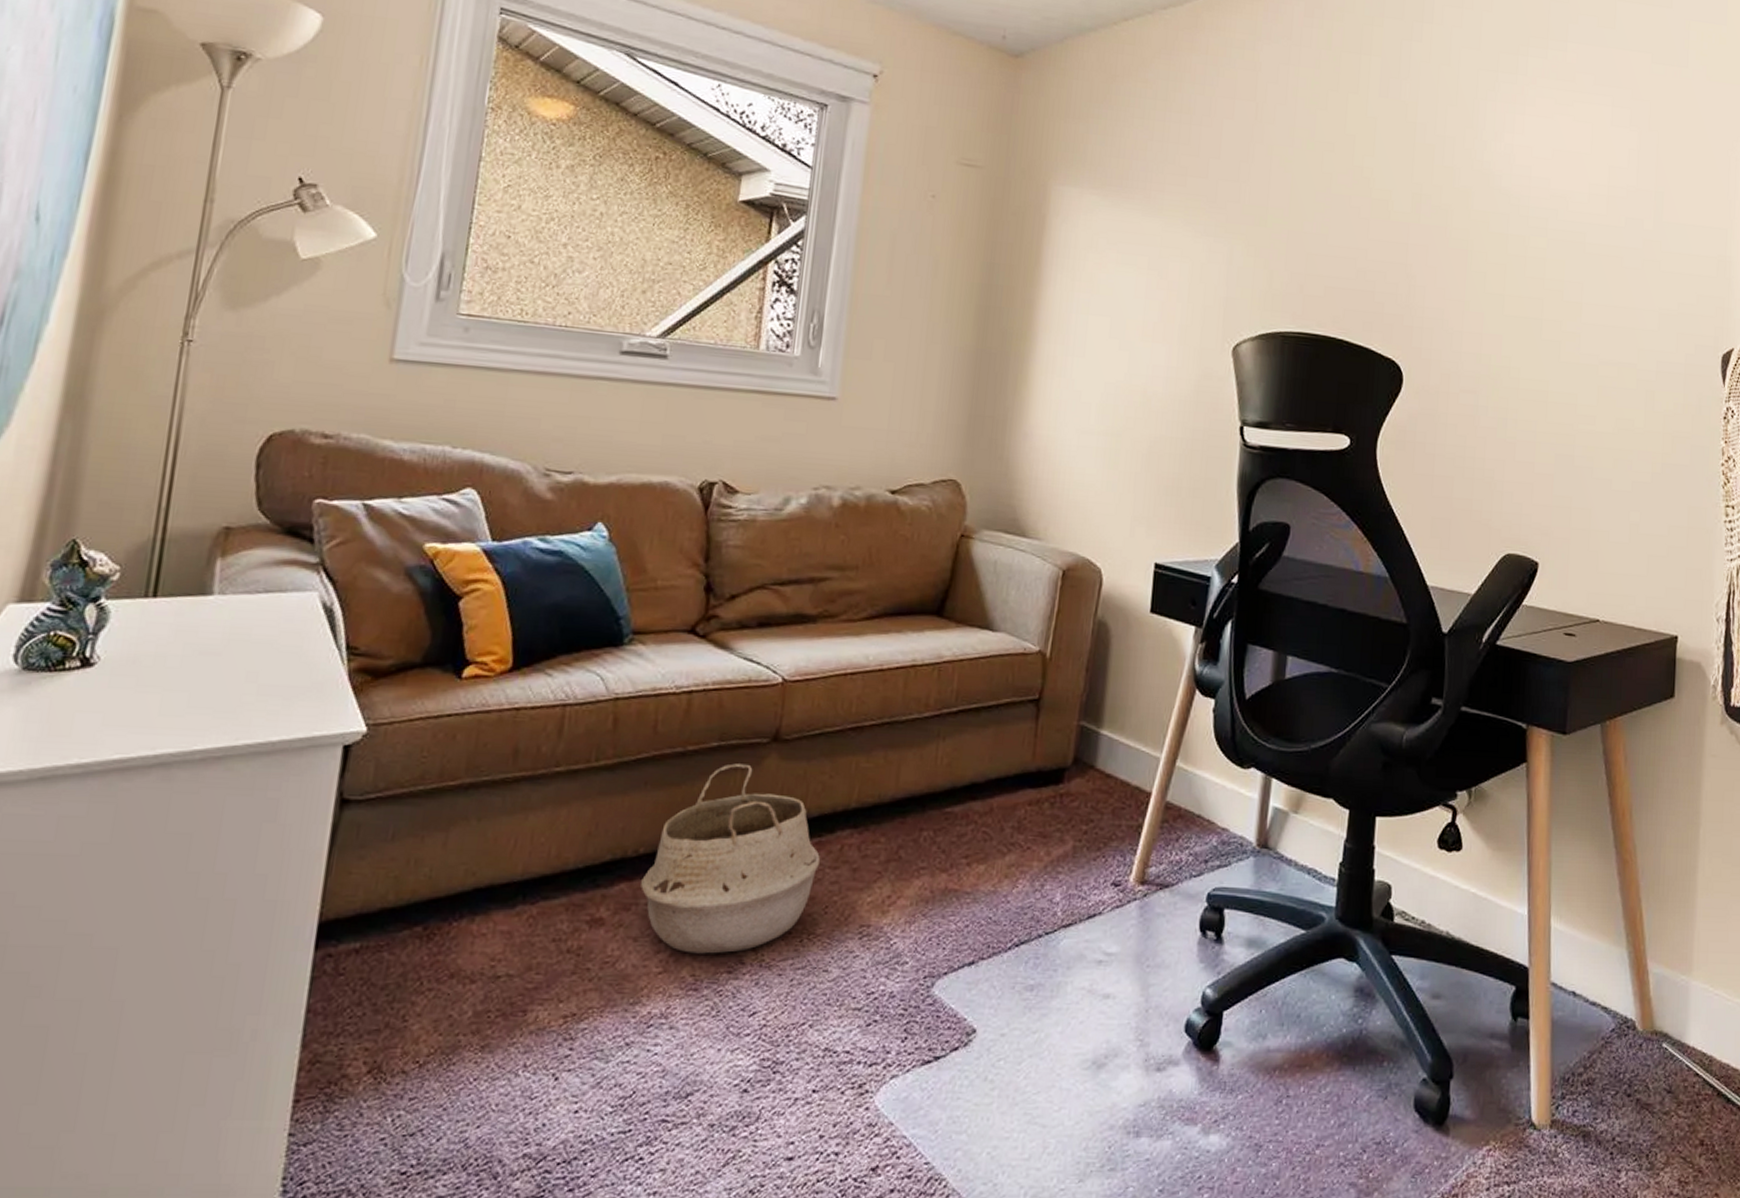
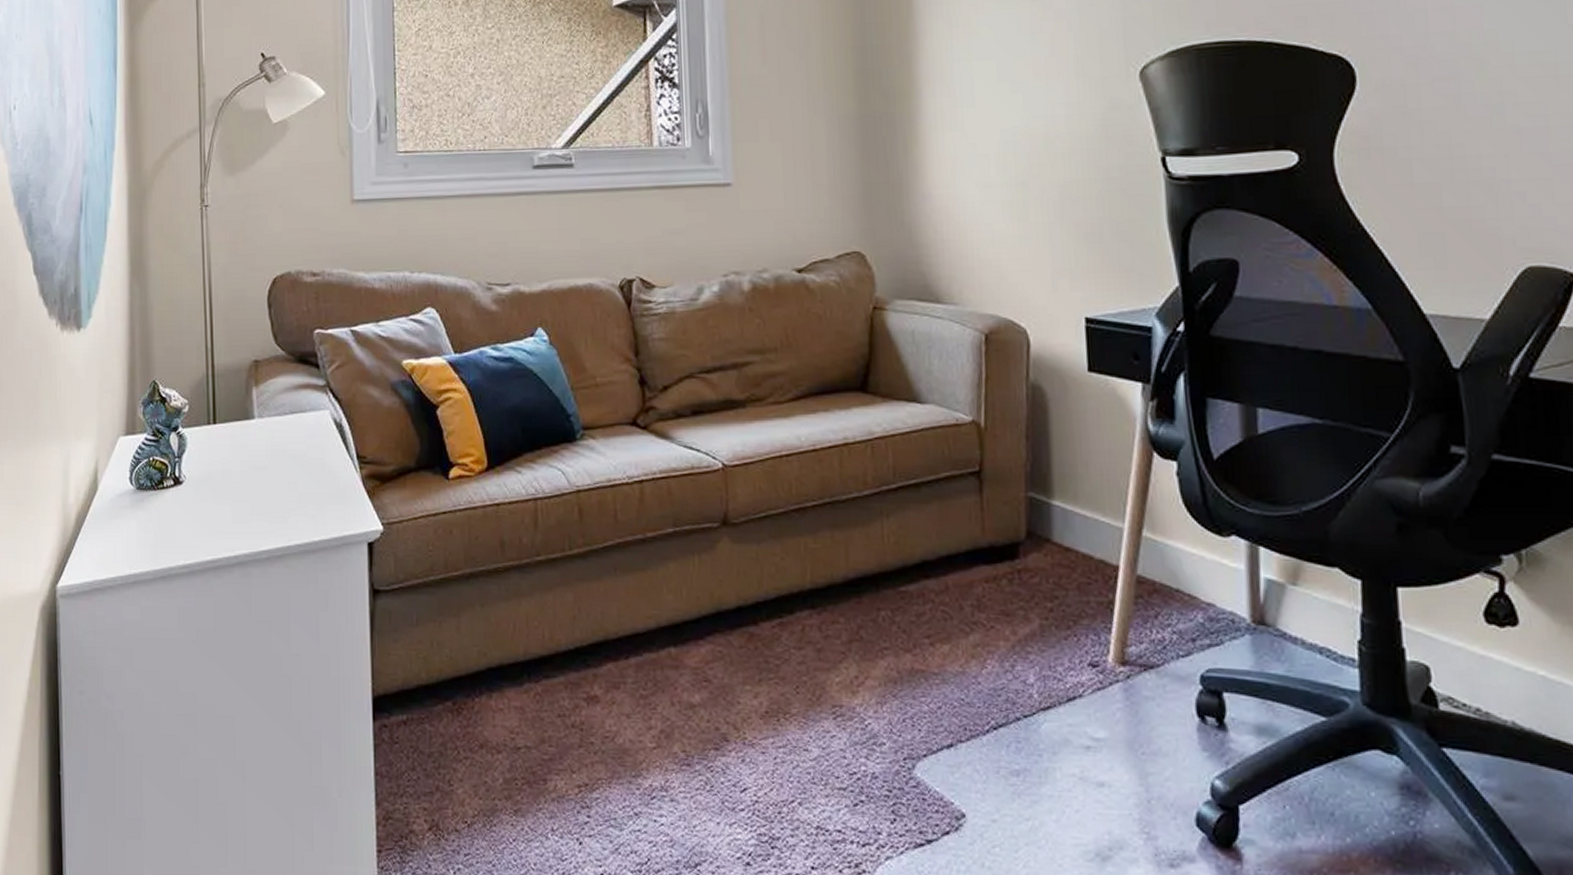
woven basket: present [641,763,821,954] -> none [625,548,785,731]

